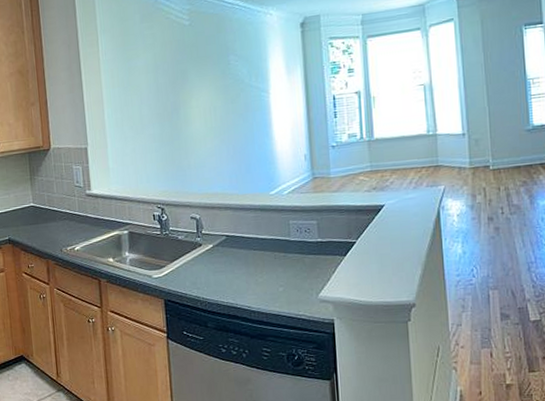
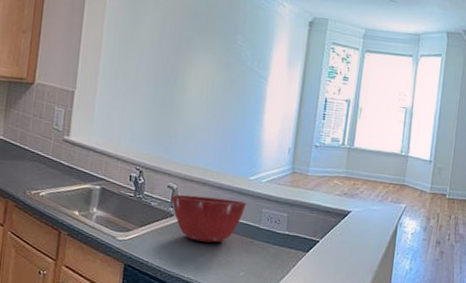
mixing bowl: none [196,217,273,265] -> present [171,194,247,243]

